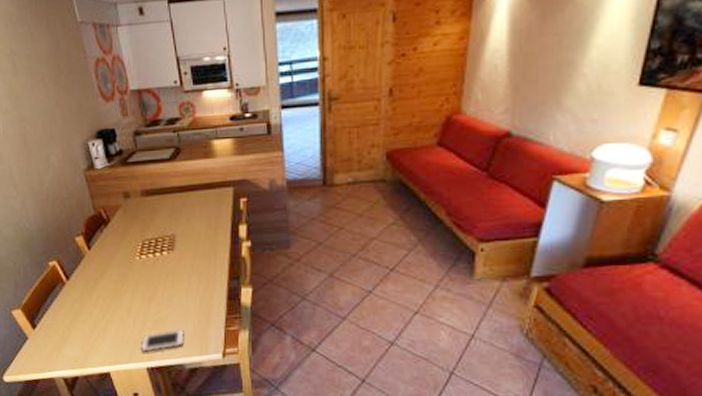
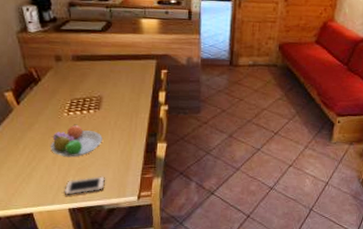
fruit bowl: none [124,269,179,308] -> present [51,124,102,158]

